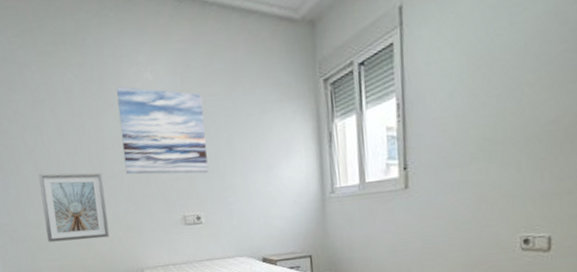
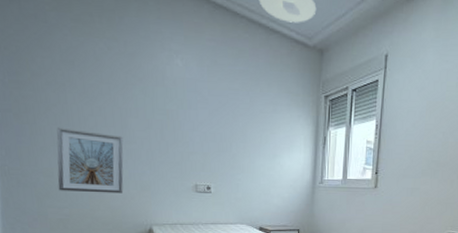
wall art: present [116,86,209,175] -> none [146,66,225,151]

